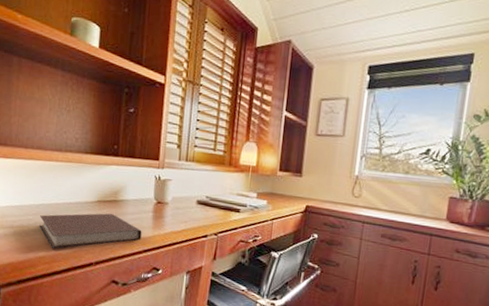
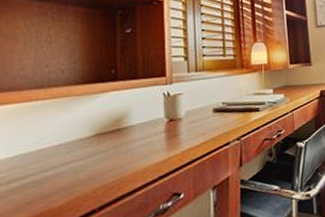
notebook: present [39,213,142,249] -> none [16,145,155,207]

